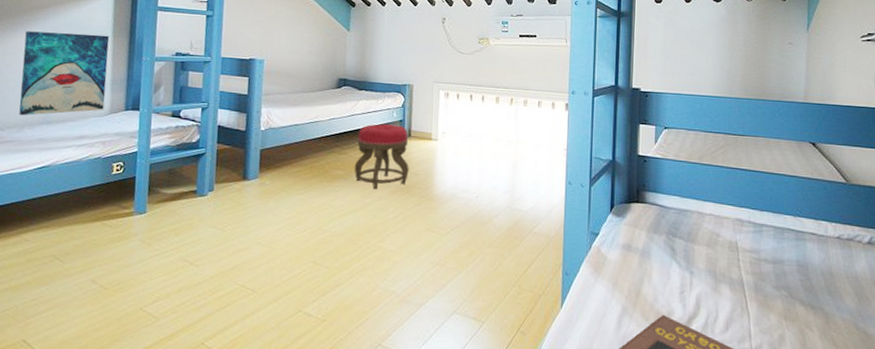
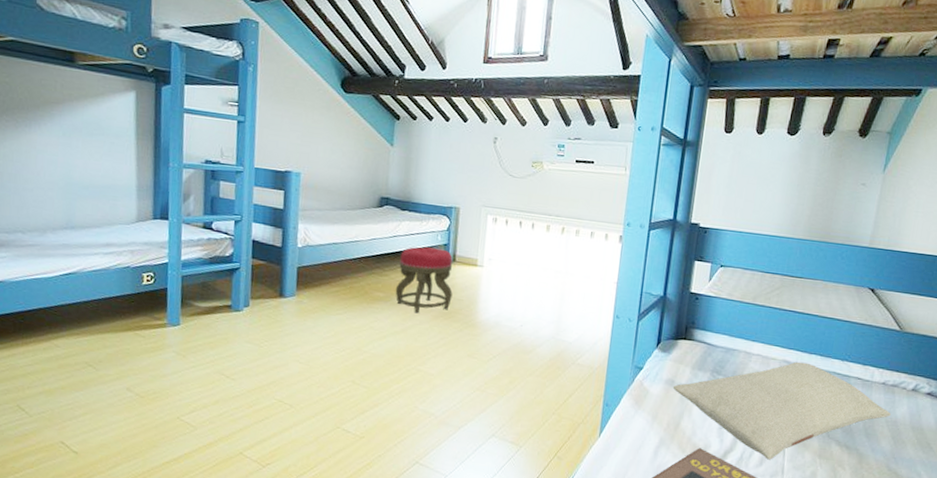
wall art: present [19,31,110,116] -> none [39,128,133,220]
pillow: none [630,219,851,325] -> present [673,361,892,460]

